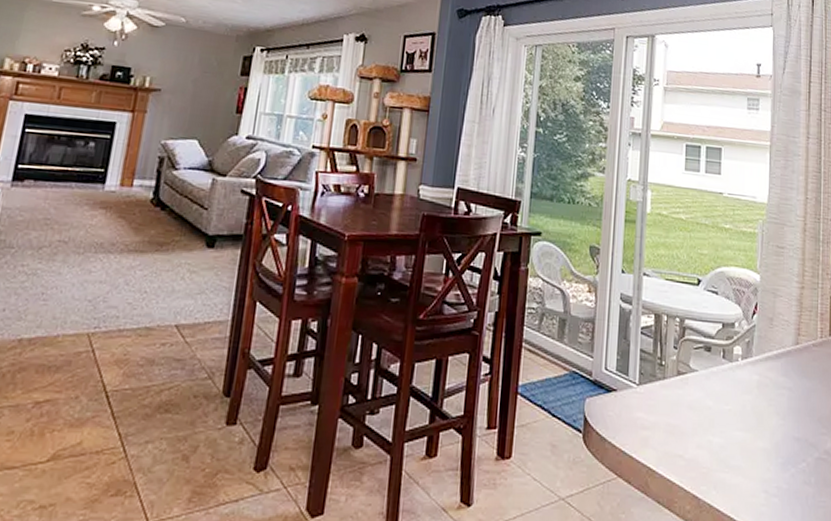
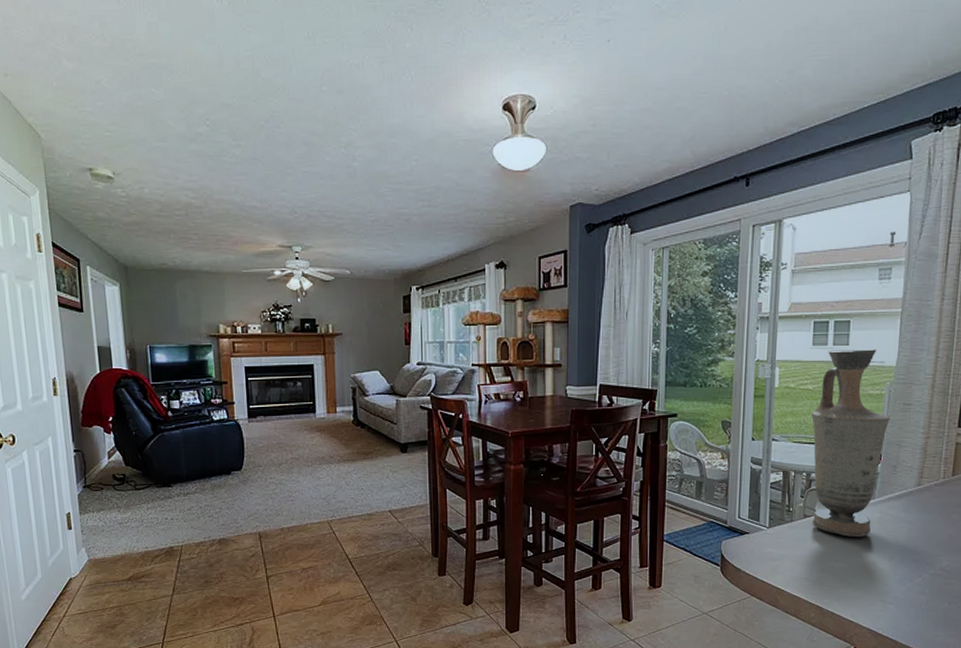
vase: none [683,177,764,404] -> present [811,348,890,537]

